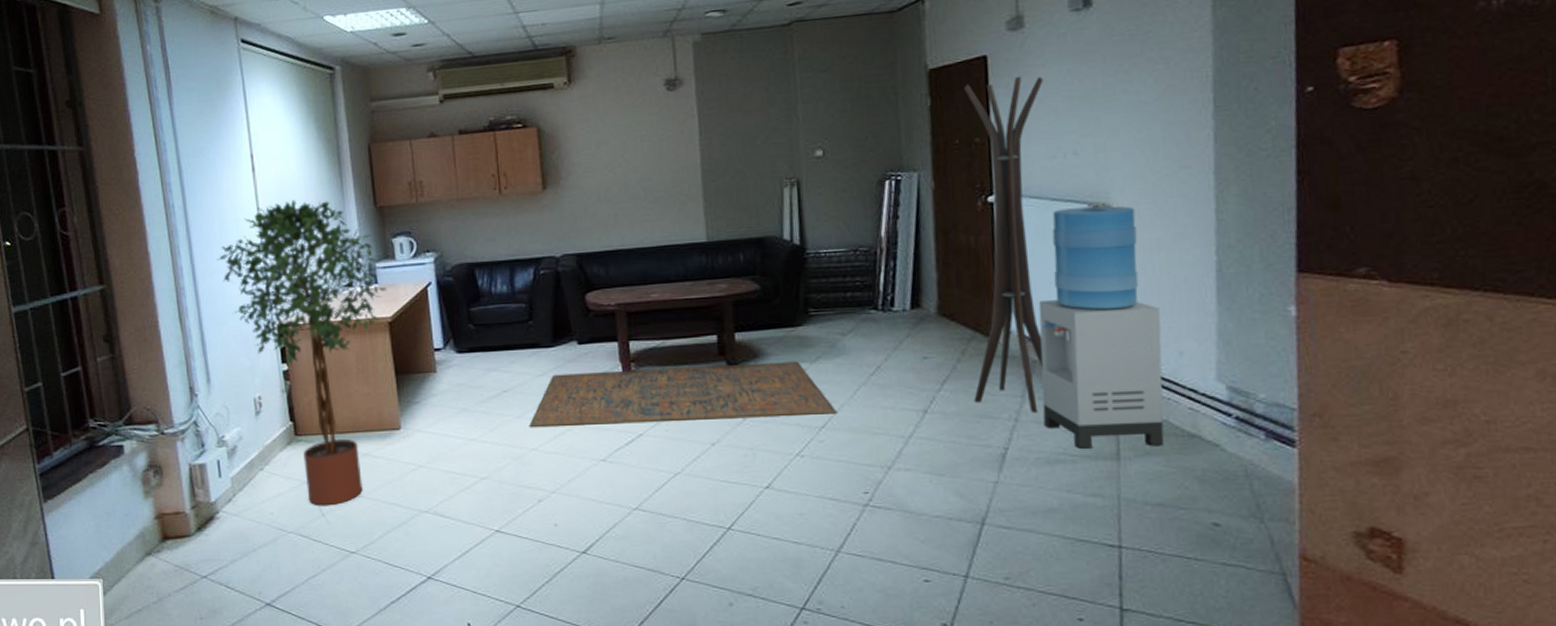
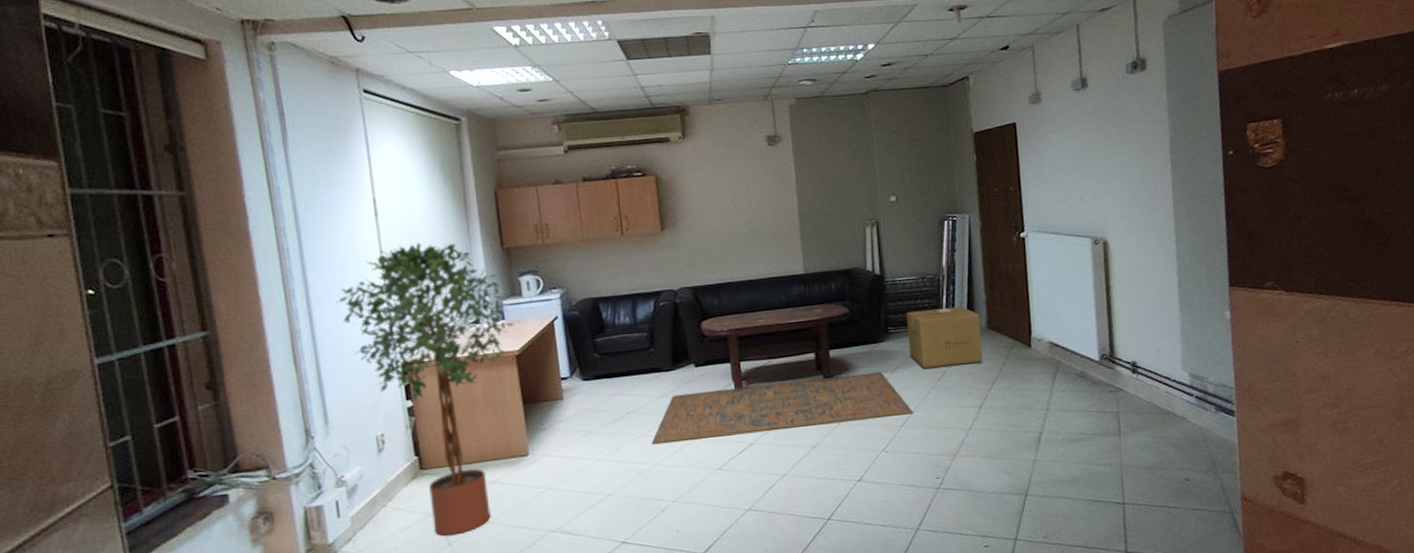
box: none [831,286,931,362] -> present [906,306,983,370]
coat rack: present [964,76,1044,412] -> none [1000,139,1065,402]
water cooler: present [1038,206,1165,449] -> none [1059,239,1150,429]

